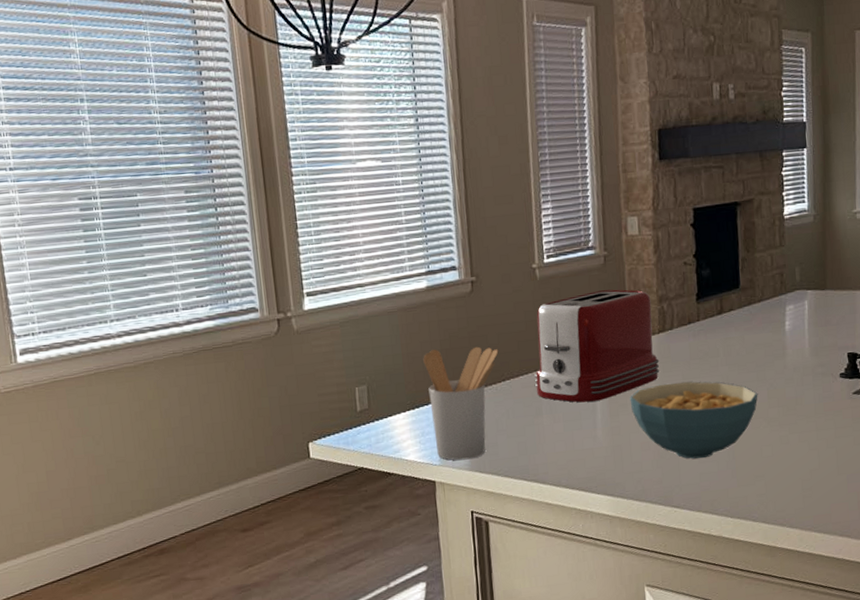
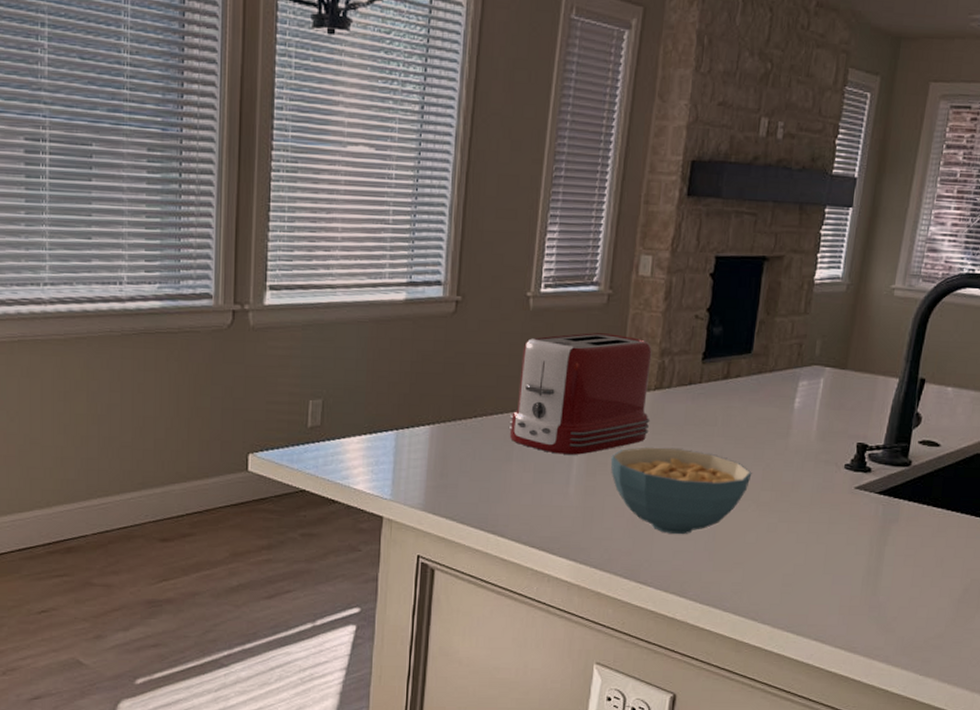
utensil holder: present [423,346,499,461] -> none [389,371,475,499]

